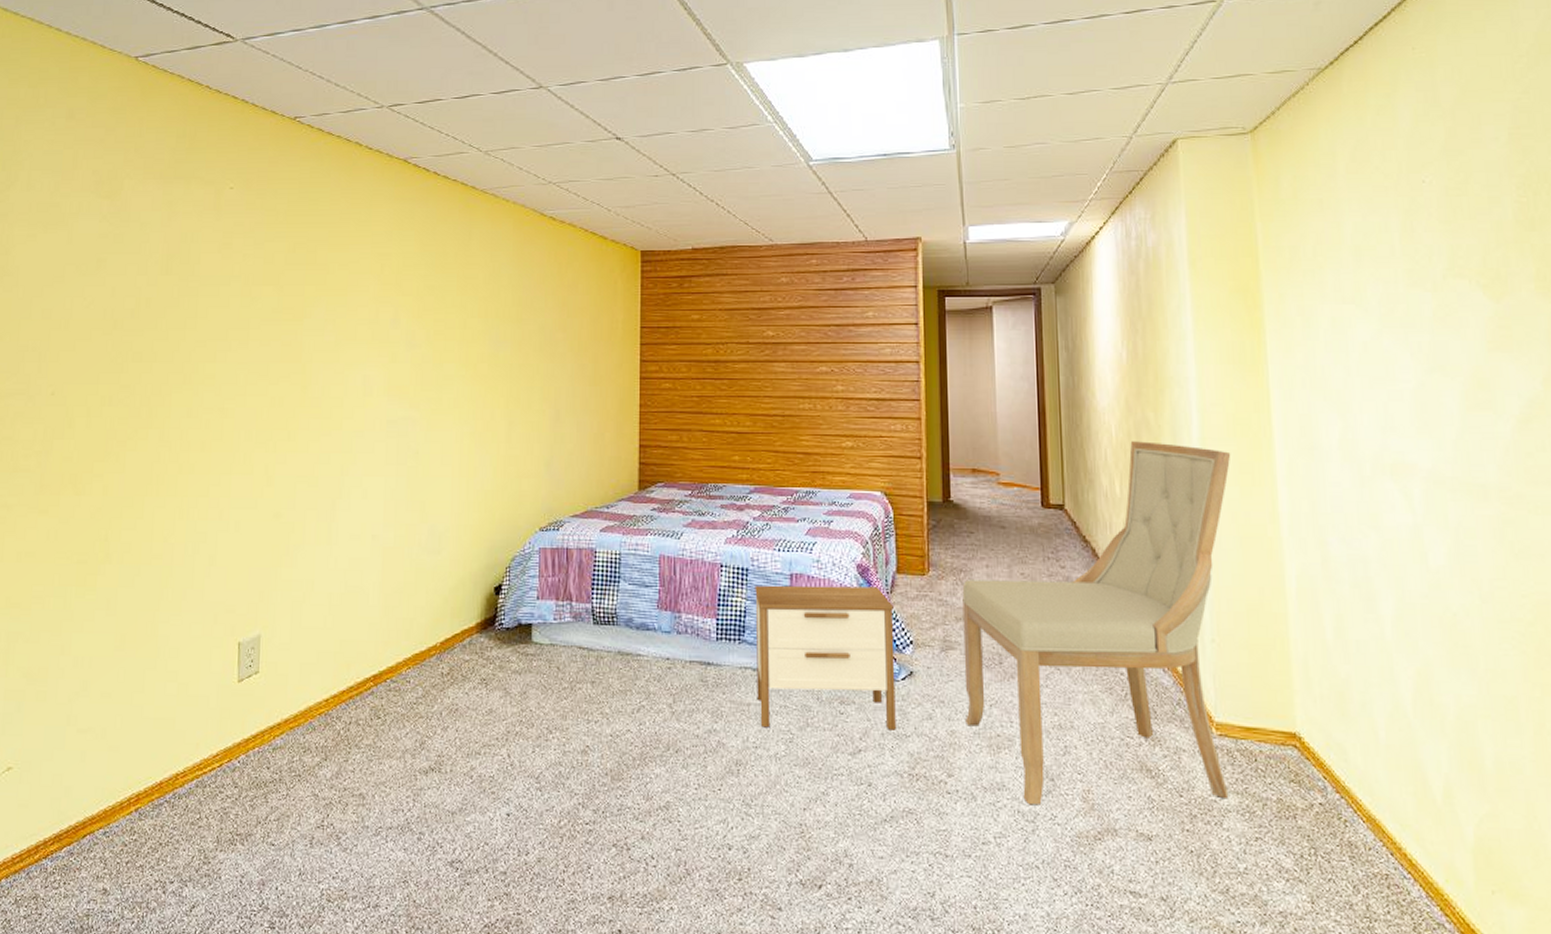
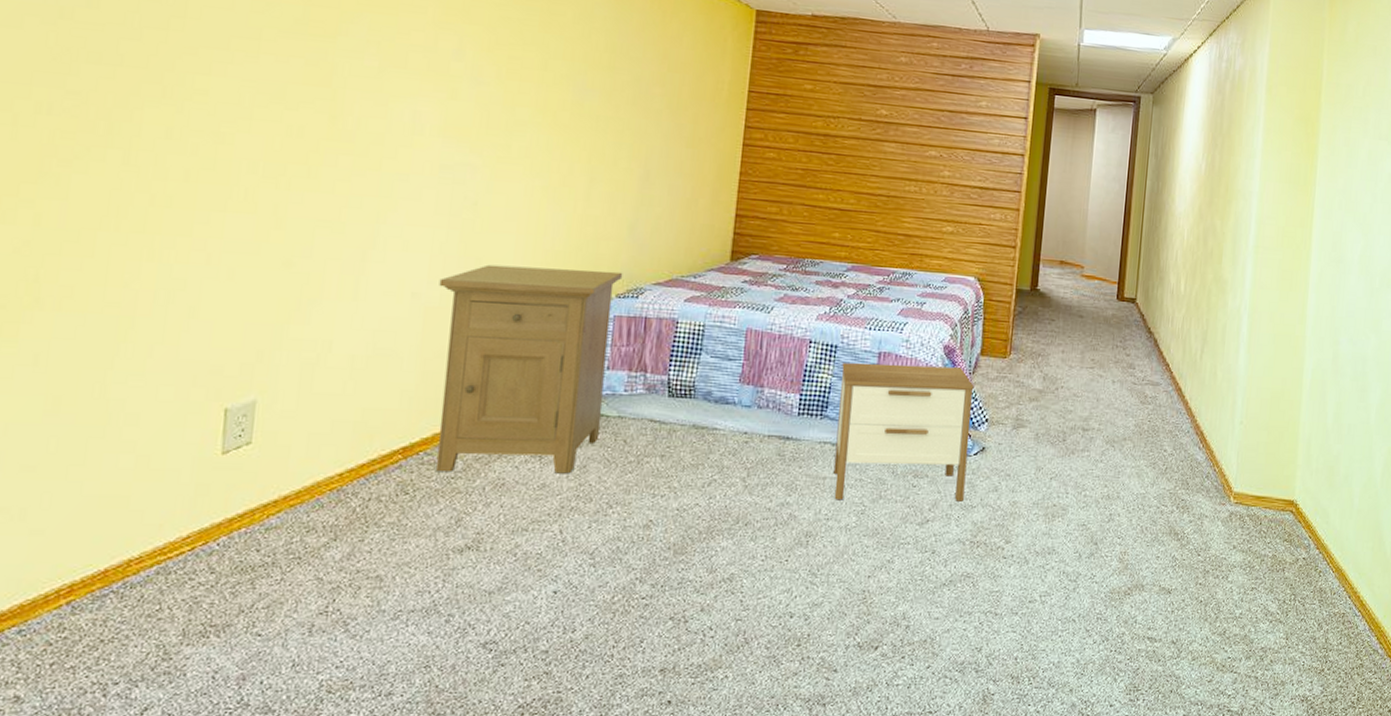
nightstand: none [393,506,544,700] -> present [436,264,623,474]
chair: present [962,441,1231,806] -> none [1027,245,1277,567]

